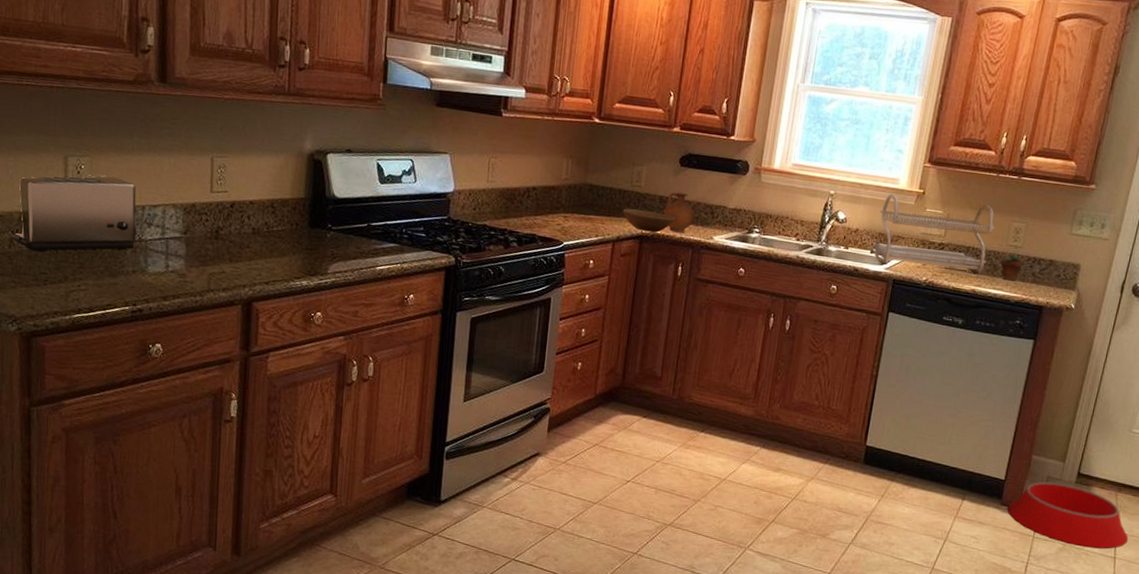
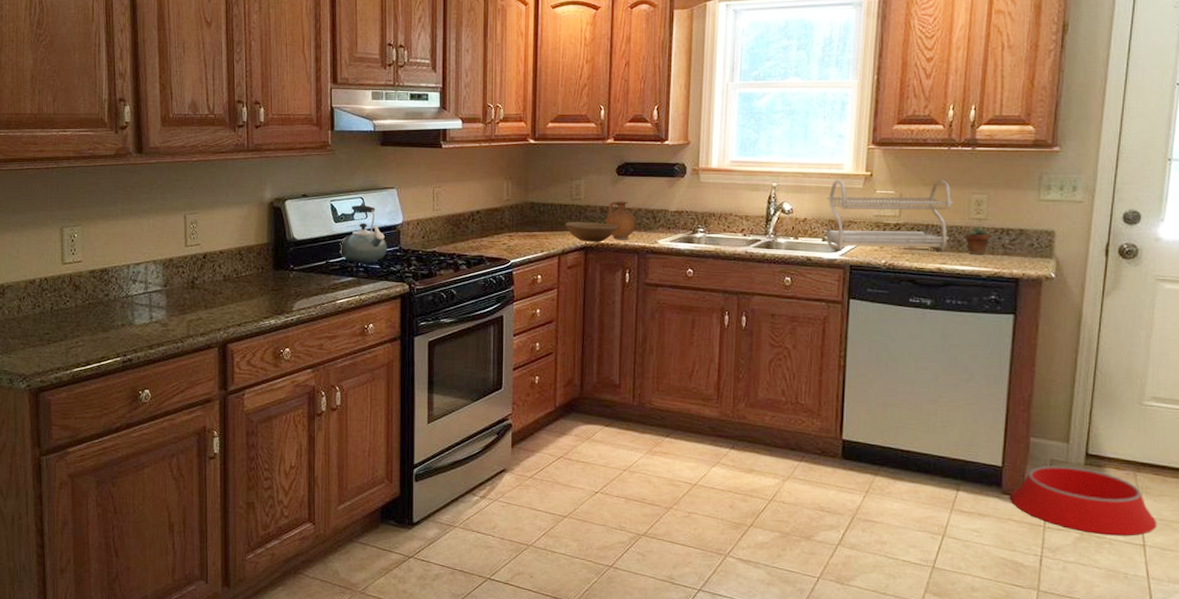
toaster: present [9,174,136,251] -> none [18,241,124,314]
kettle: none [383,167,436,230] -> present [340,205,388,262]

